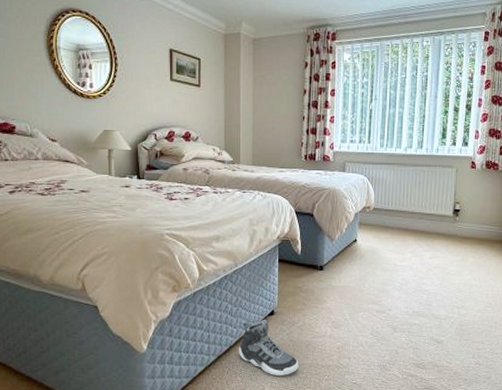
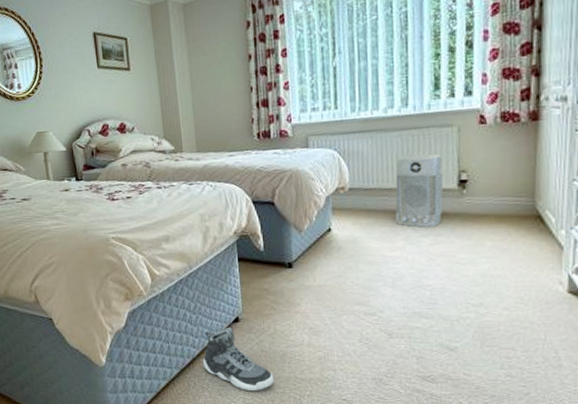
air purifier: none [406,185,444,244] -> present [395,153,444,228]

